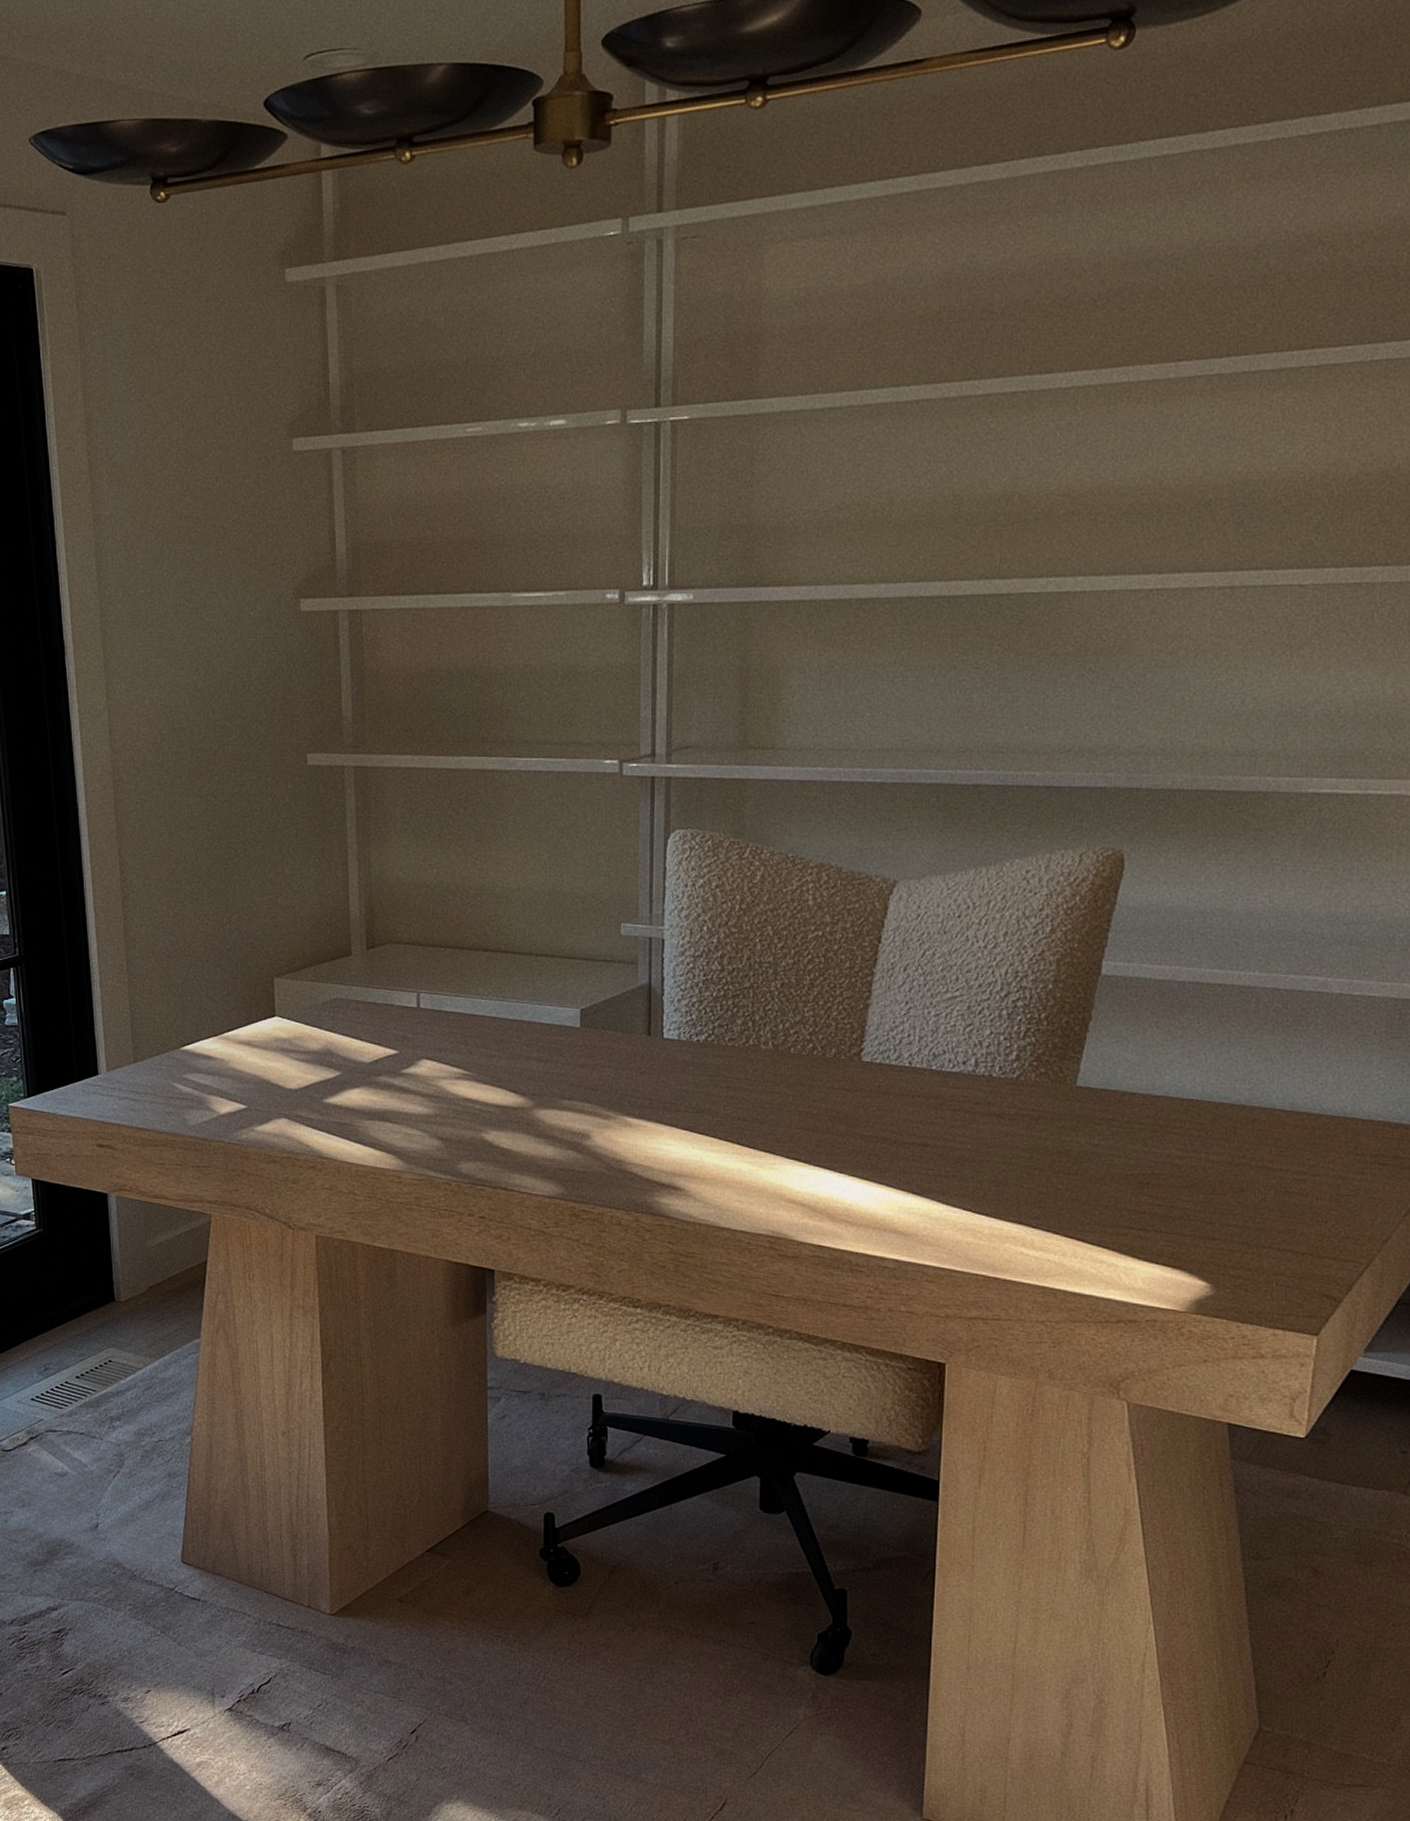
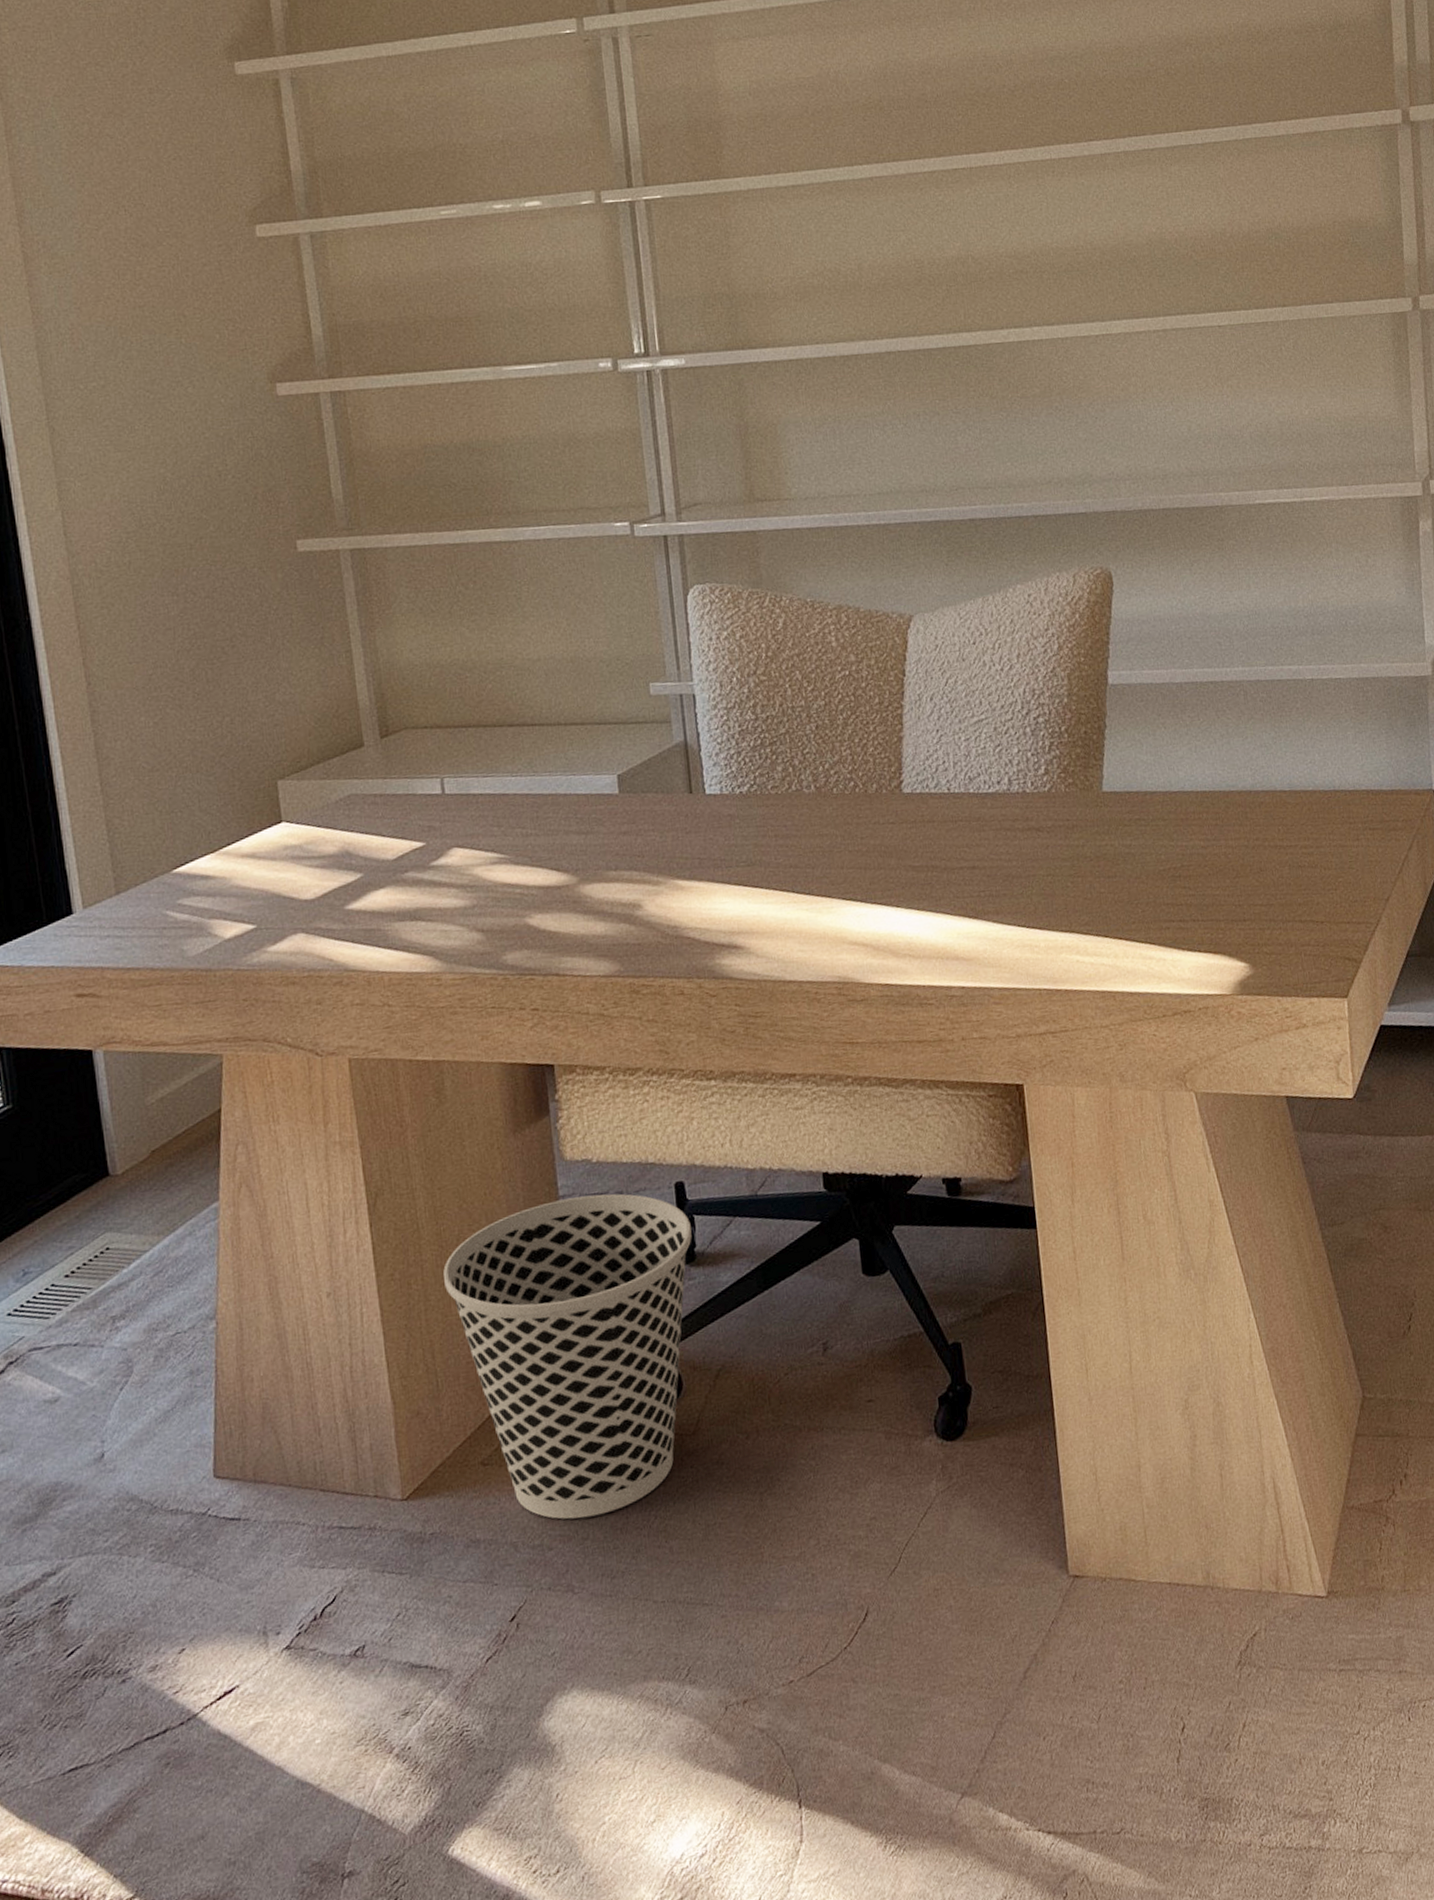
wastebasket: none [381,1390,604,1666] -> present [443,1193,692,1519]

